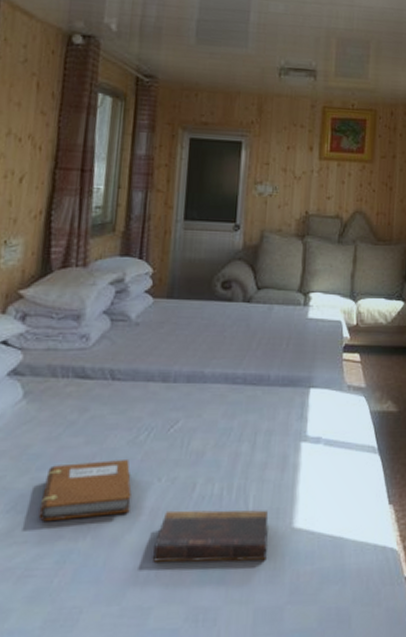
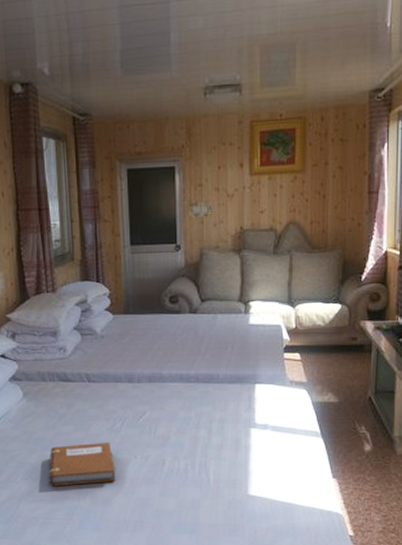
book: present [153,510,269,562] -> none [137,480,228,519]

